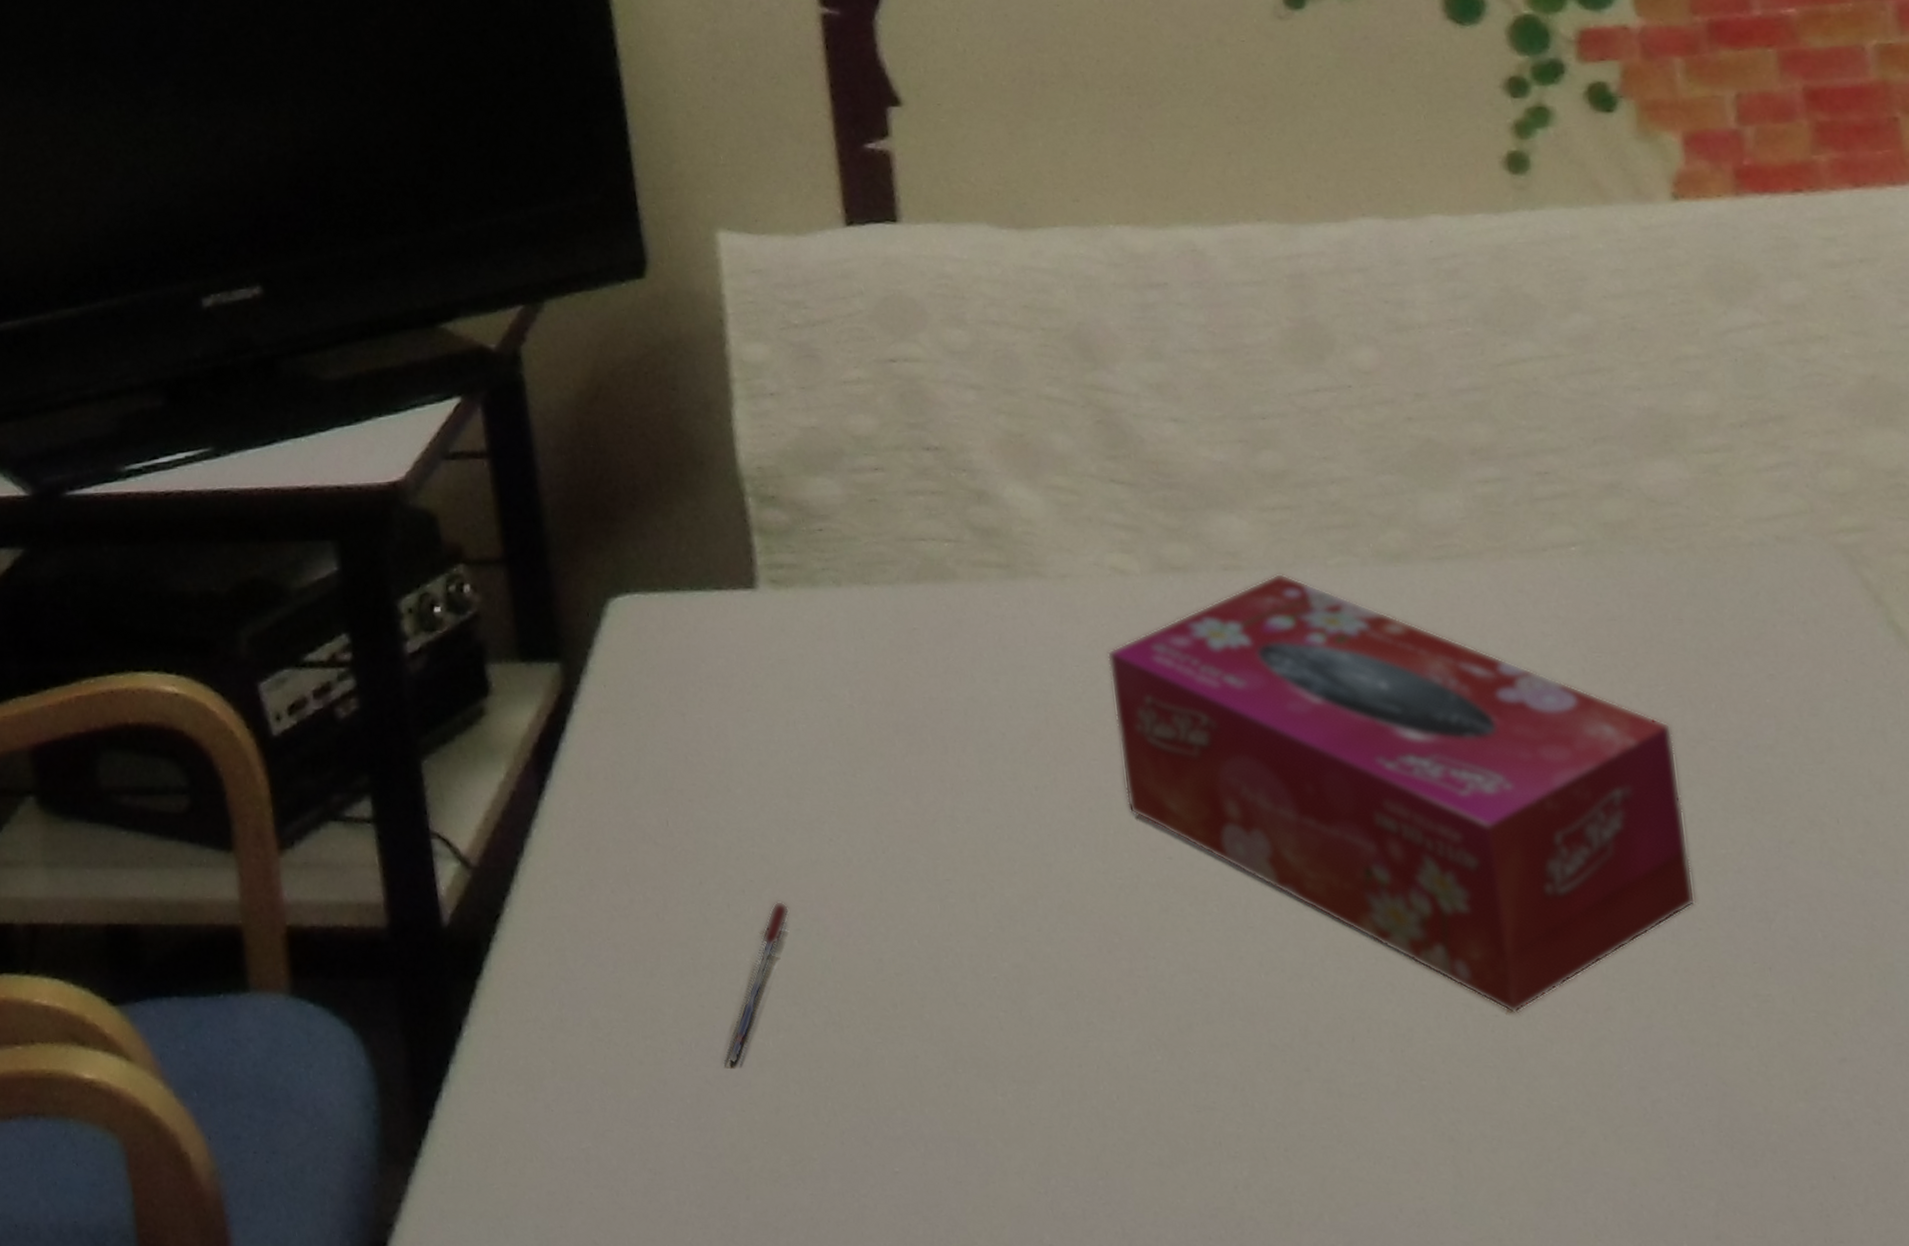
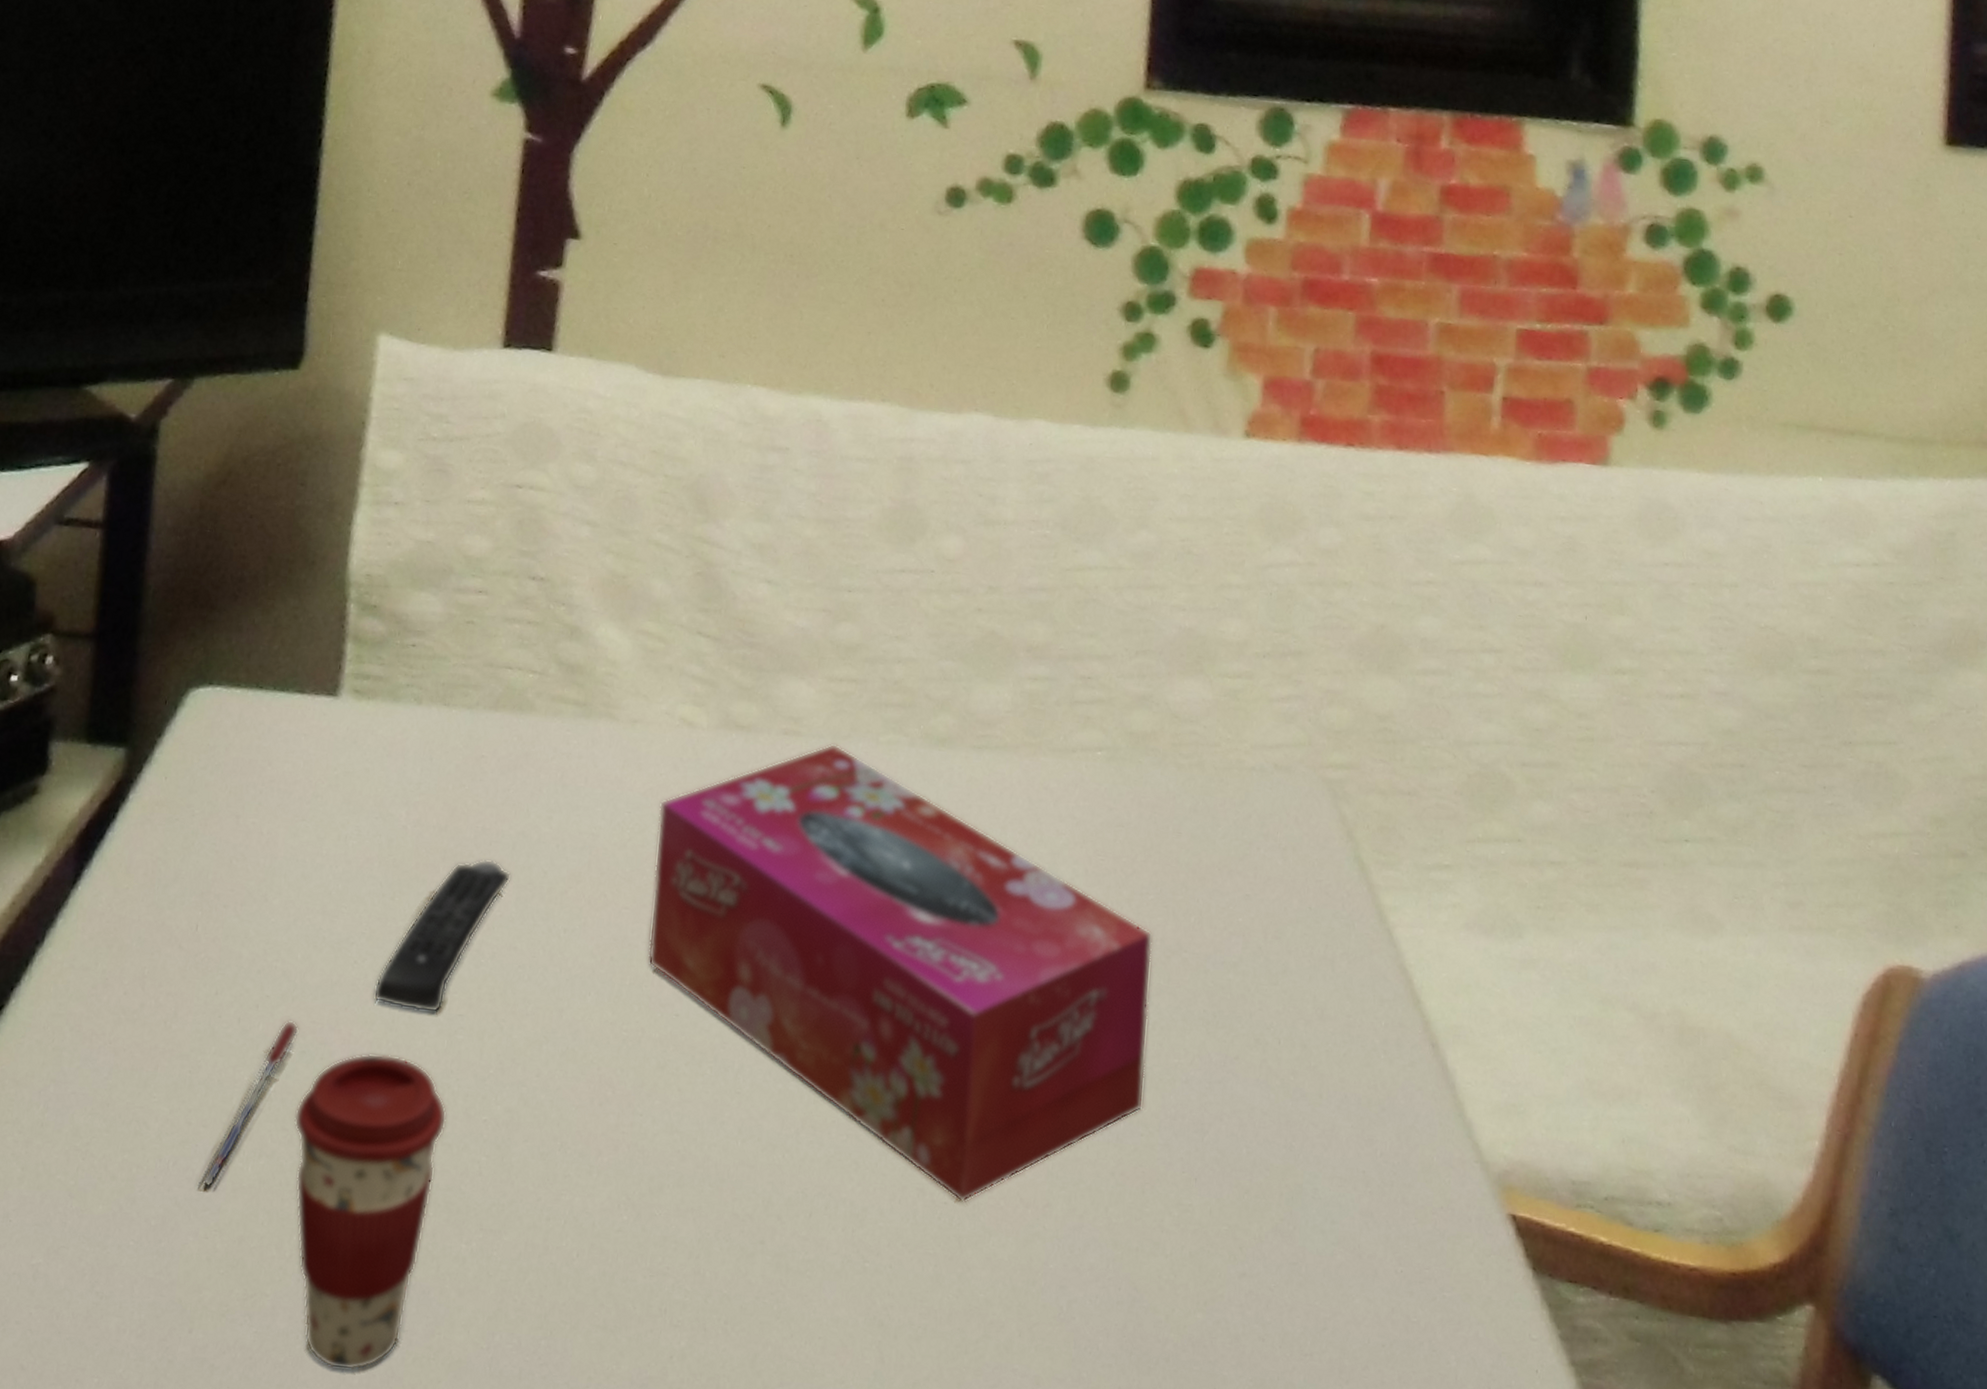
coffee cup: none [803,924,957,1223] -> present [294,1053,447,1371]
remote control: none [854,727,970,881] -> present [373,859,512,1013]

